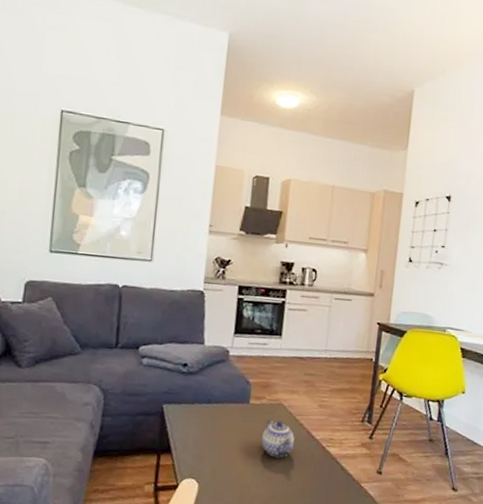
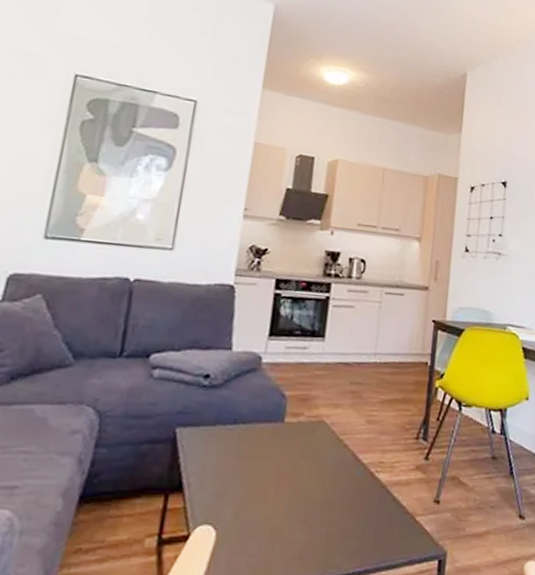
teapot: present [262,419,295,458] -> none [298,441,338,491]

